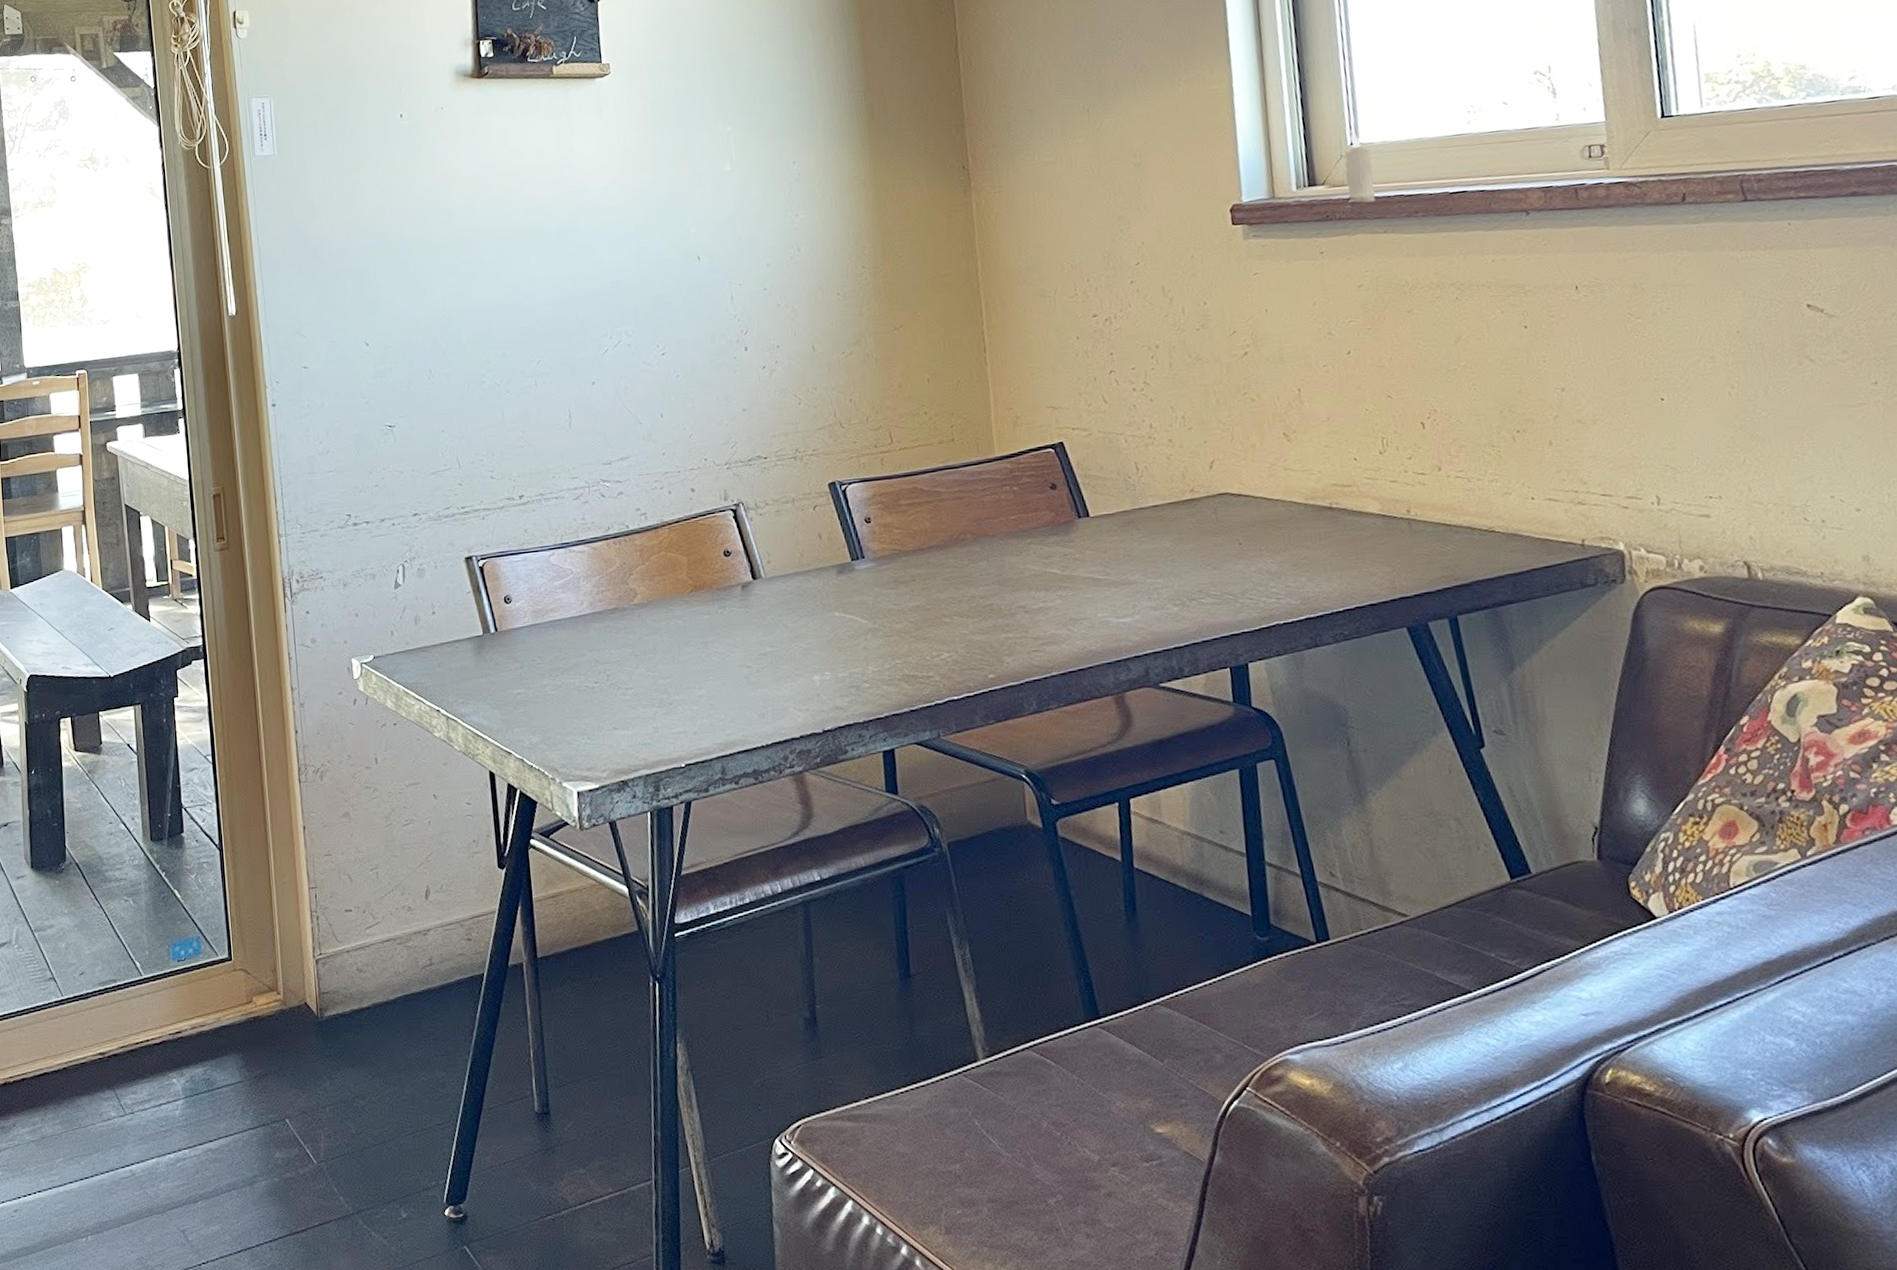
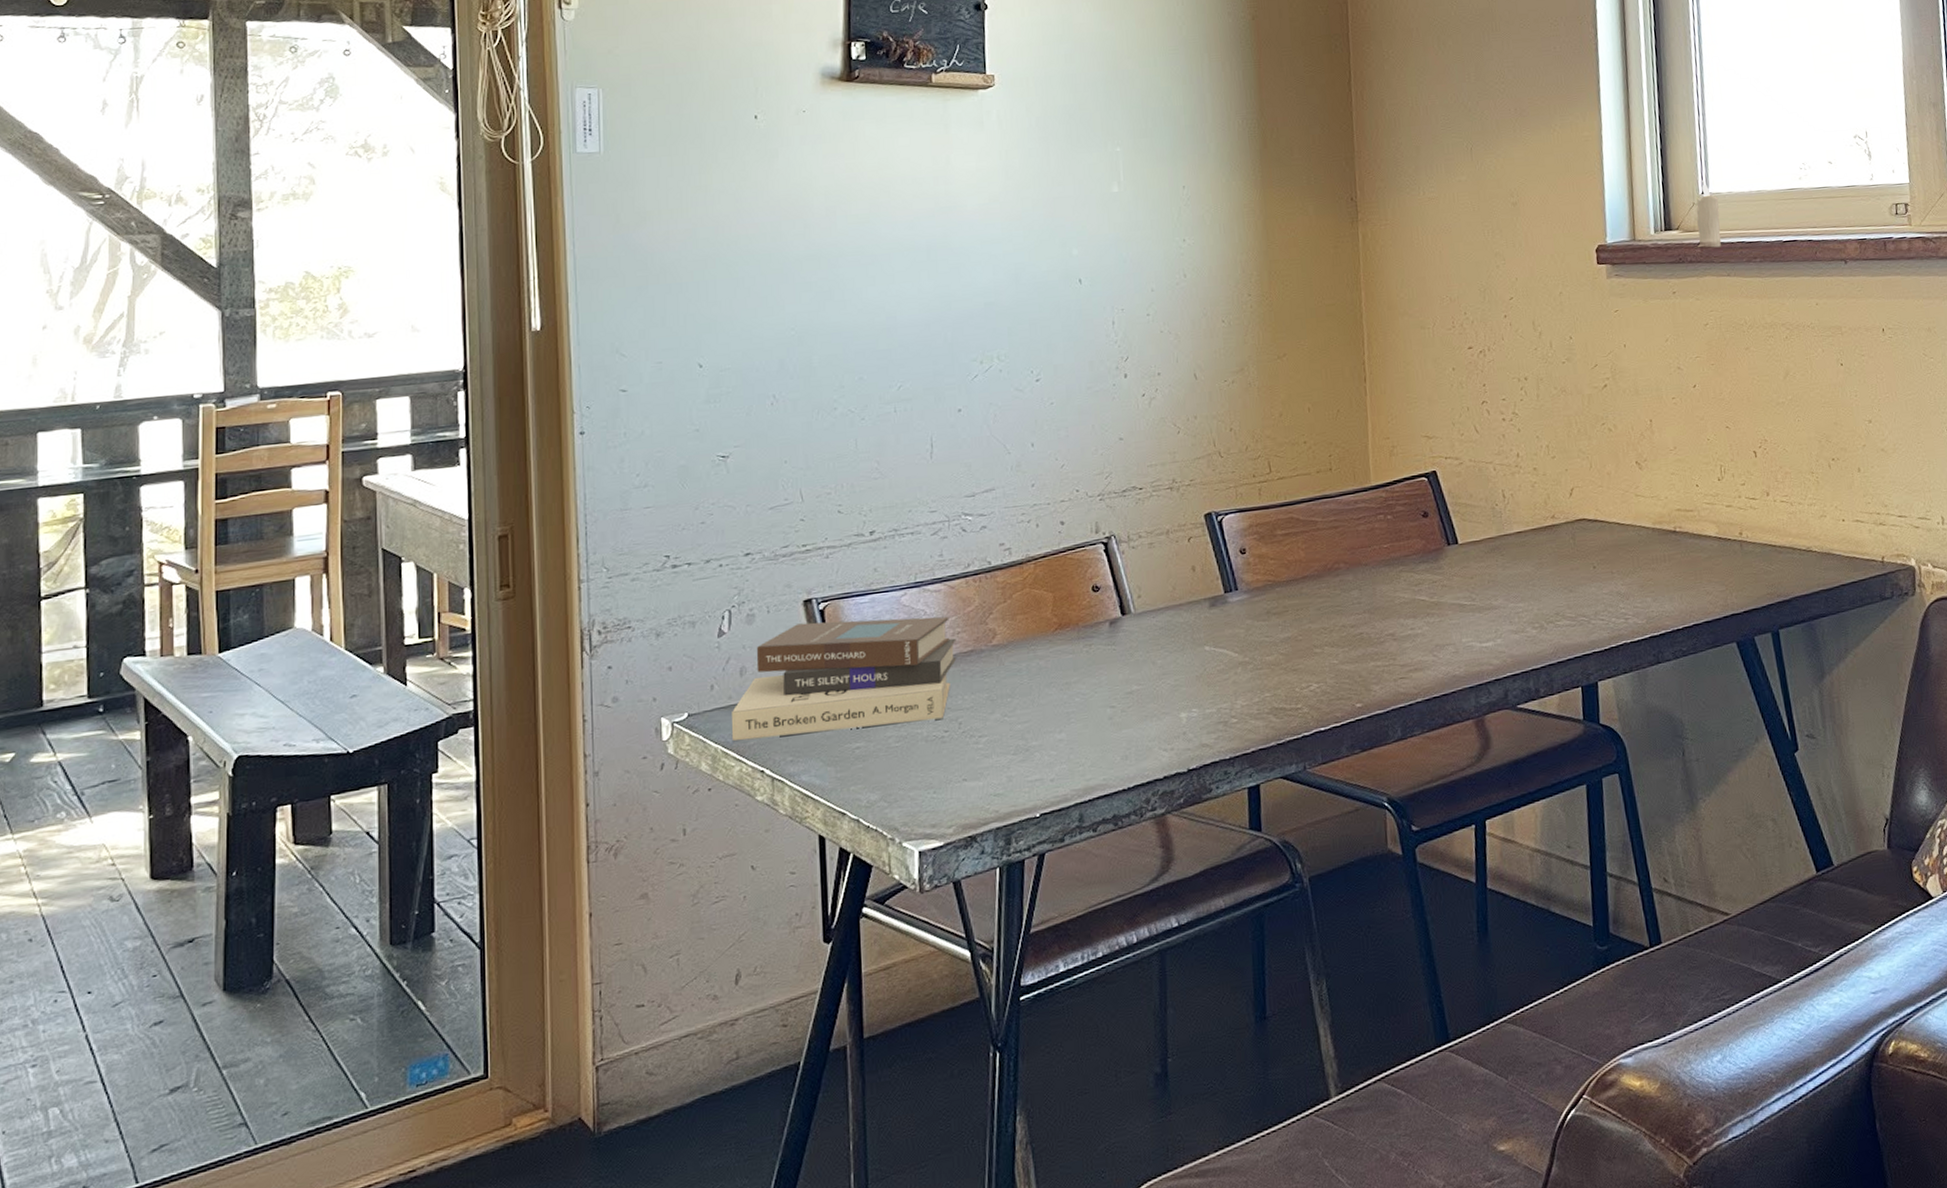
books: none [409,576,603,683] -> present [731,616,957,742]

